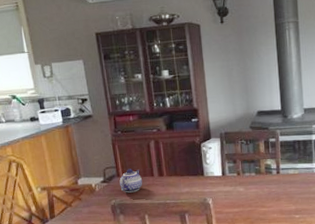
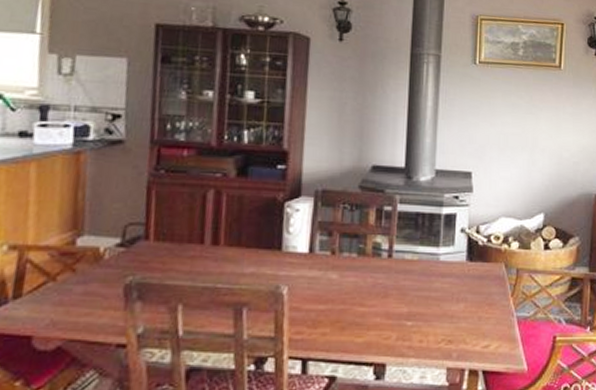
teapot: present [119,168,143,193] -> none [146,228,185,267]

